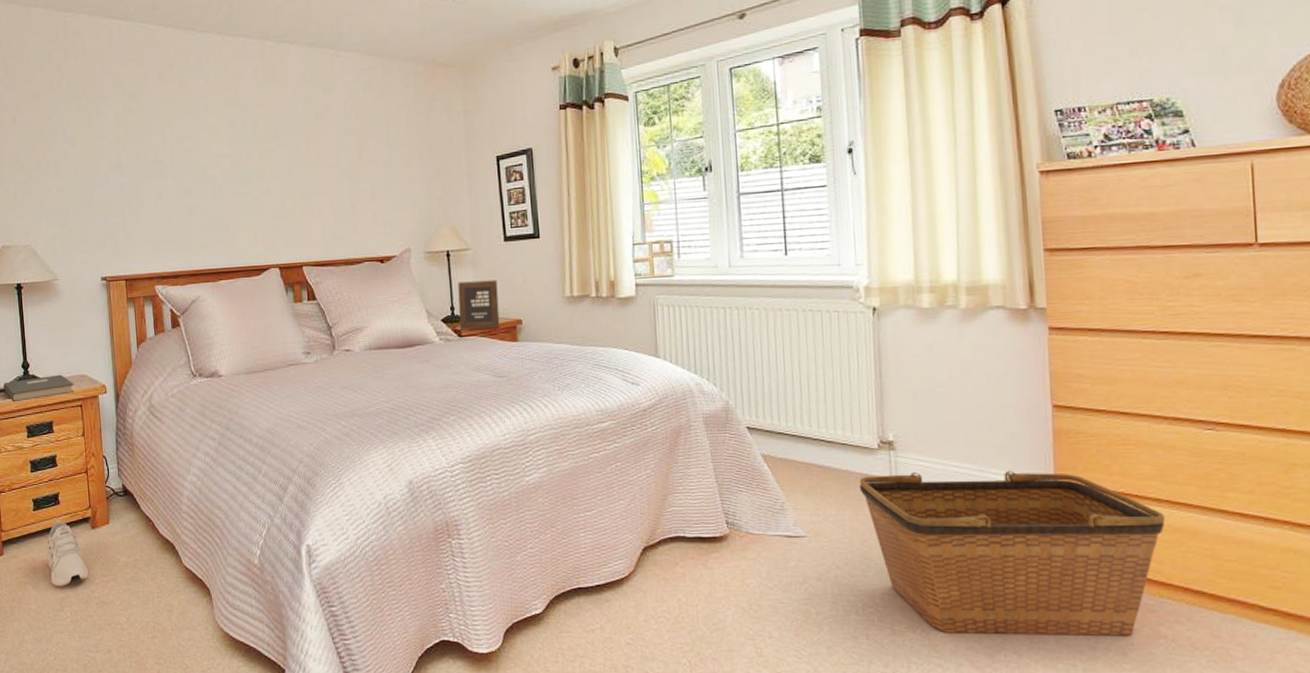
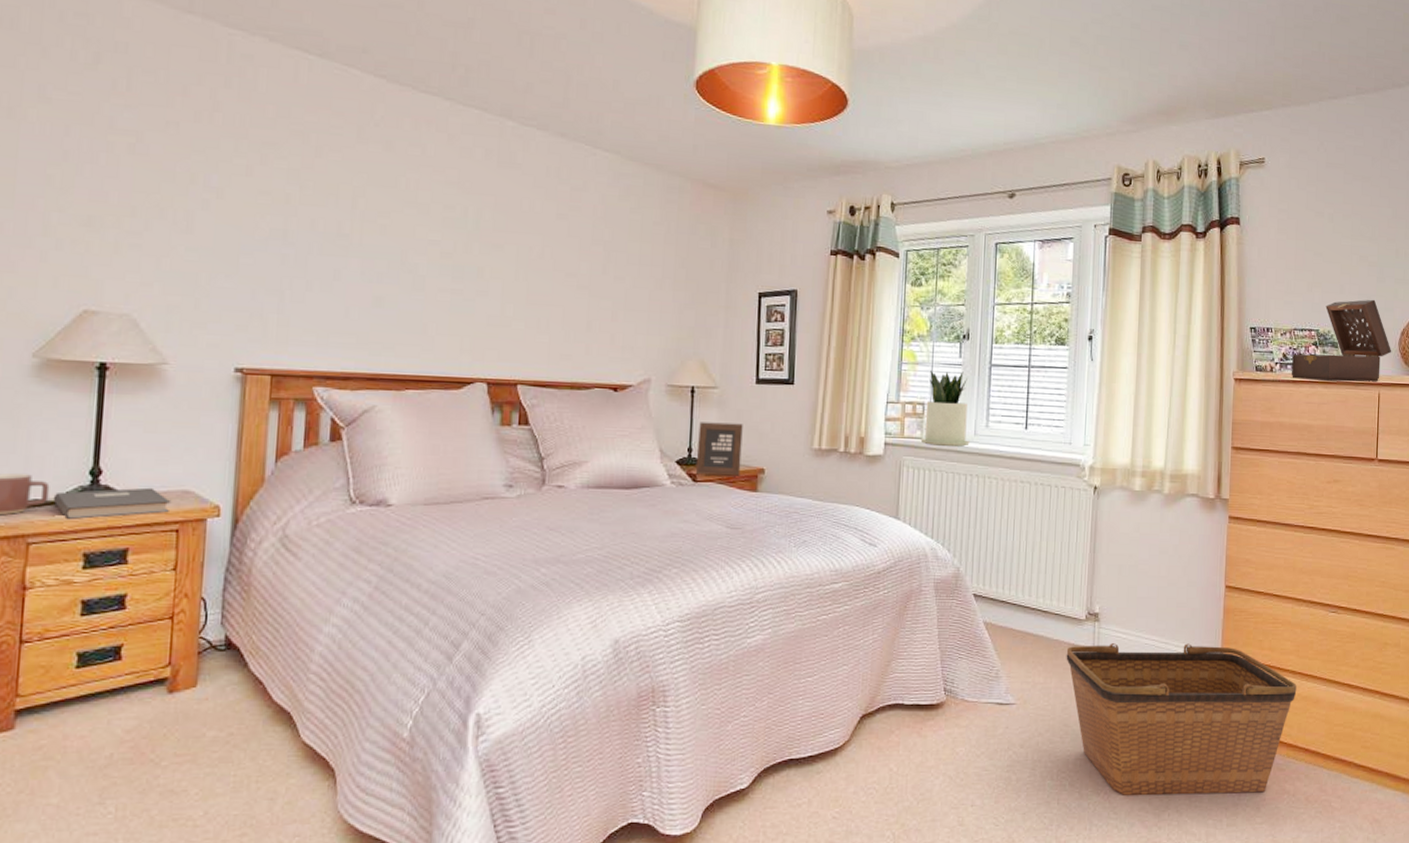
shoe: present [47,519,89,587] -> none [88,680,154,772]
planter: none [672,204,725,283] -> present [920,371,970,448]
jewelry box: none [1118,50,1267,162] -> present [1292,299,1392,383]

